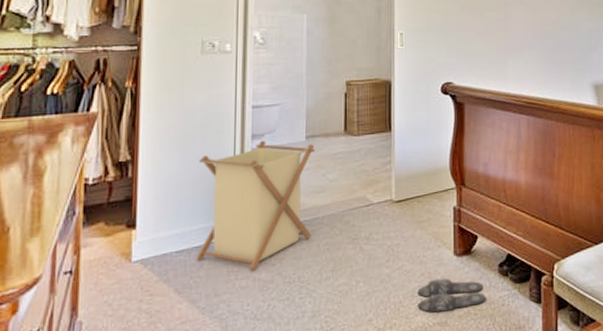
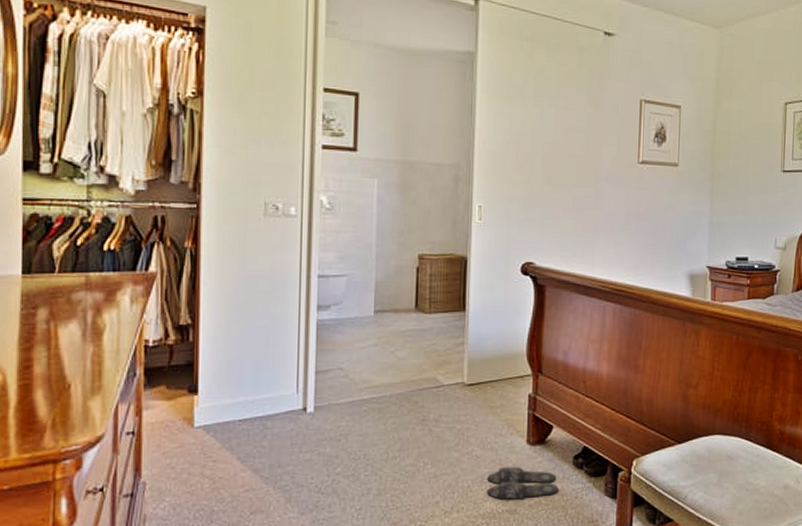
laundry basket: present [196,140,315,270] -> none [259,312,384,444]

